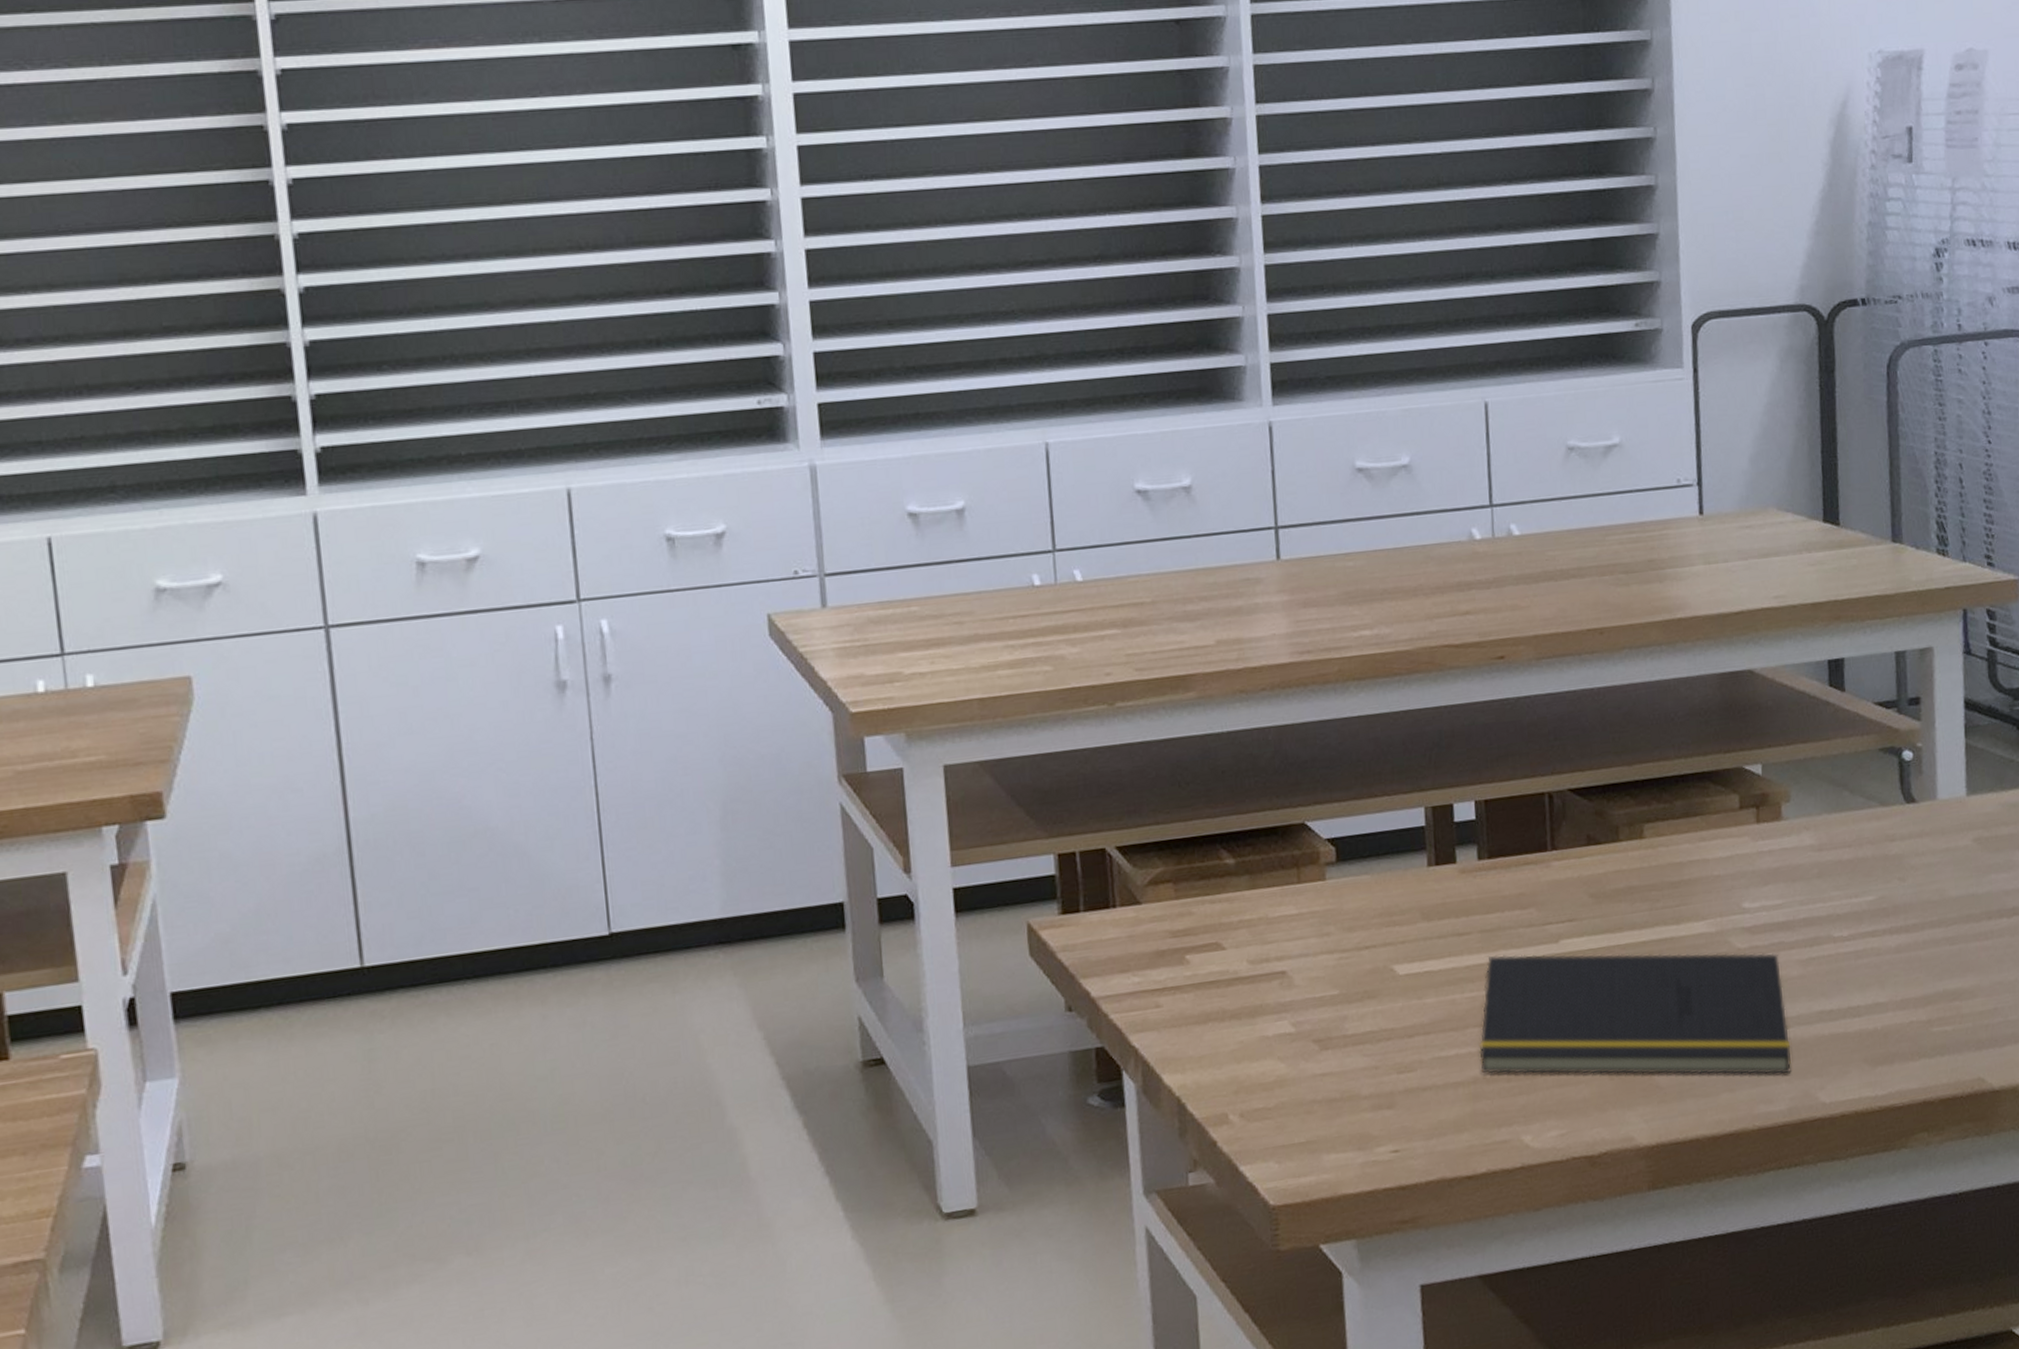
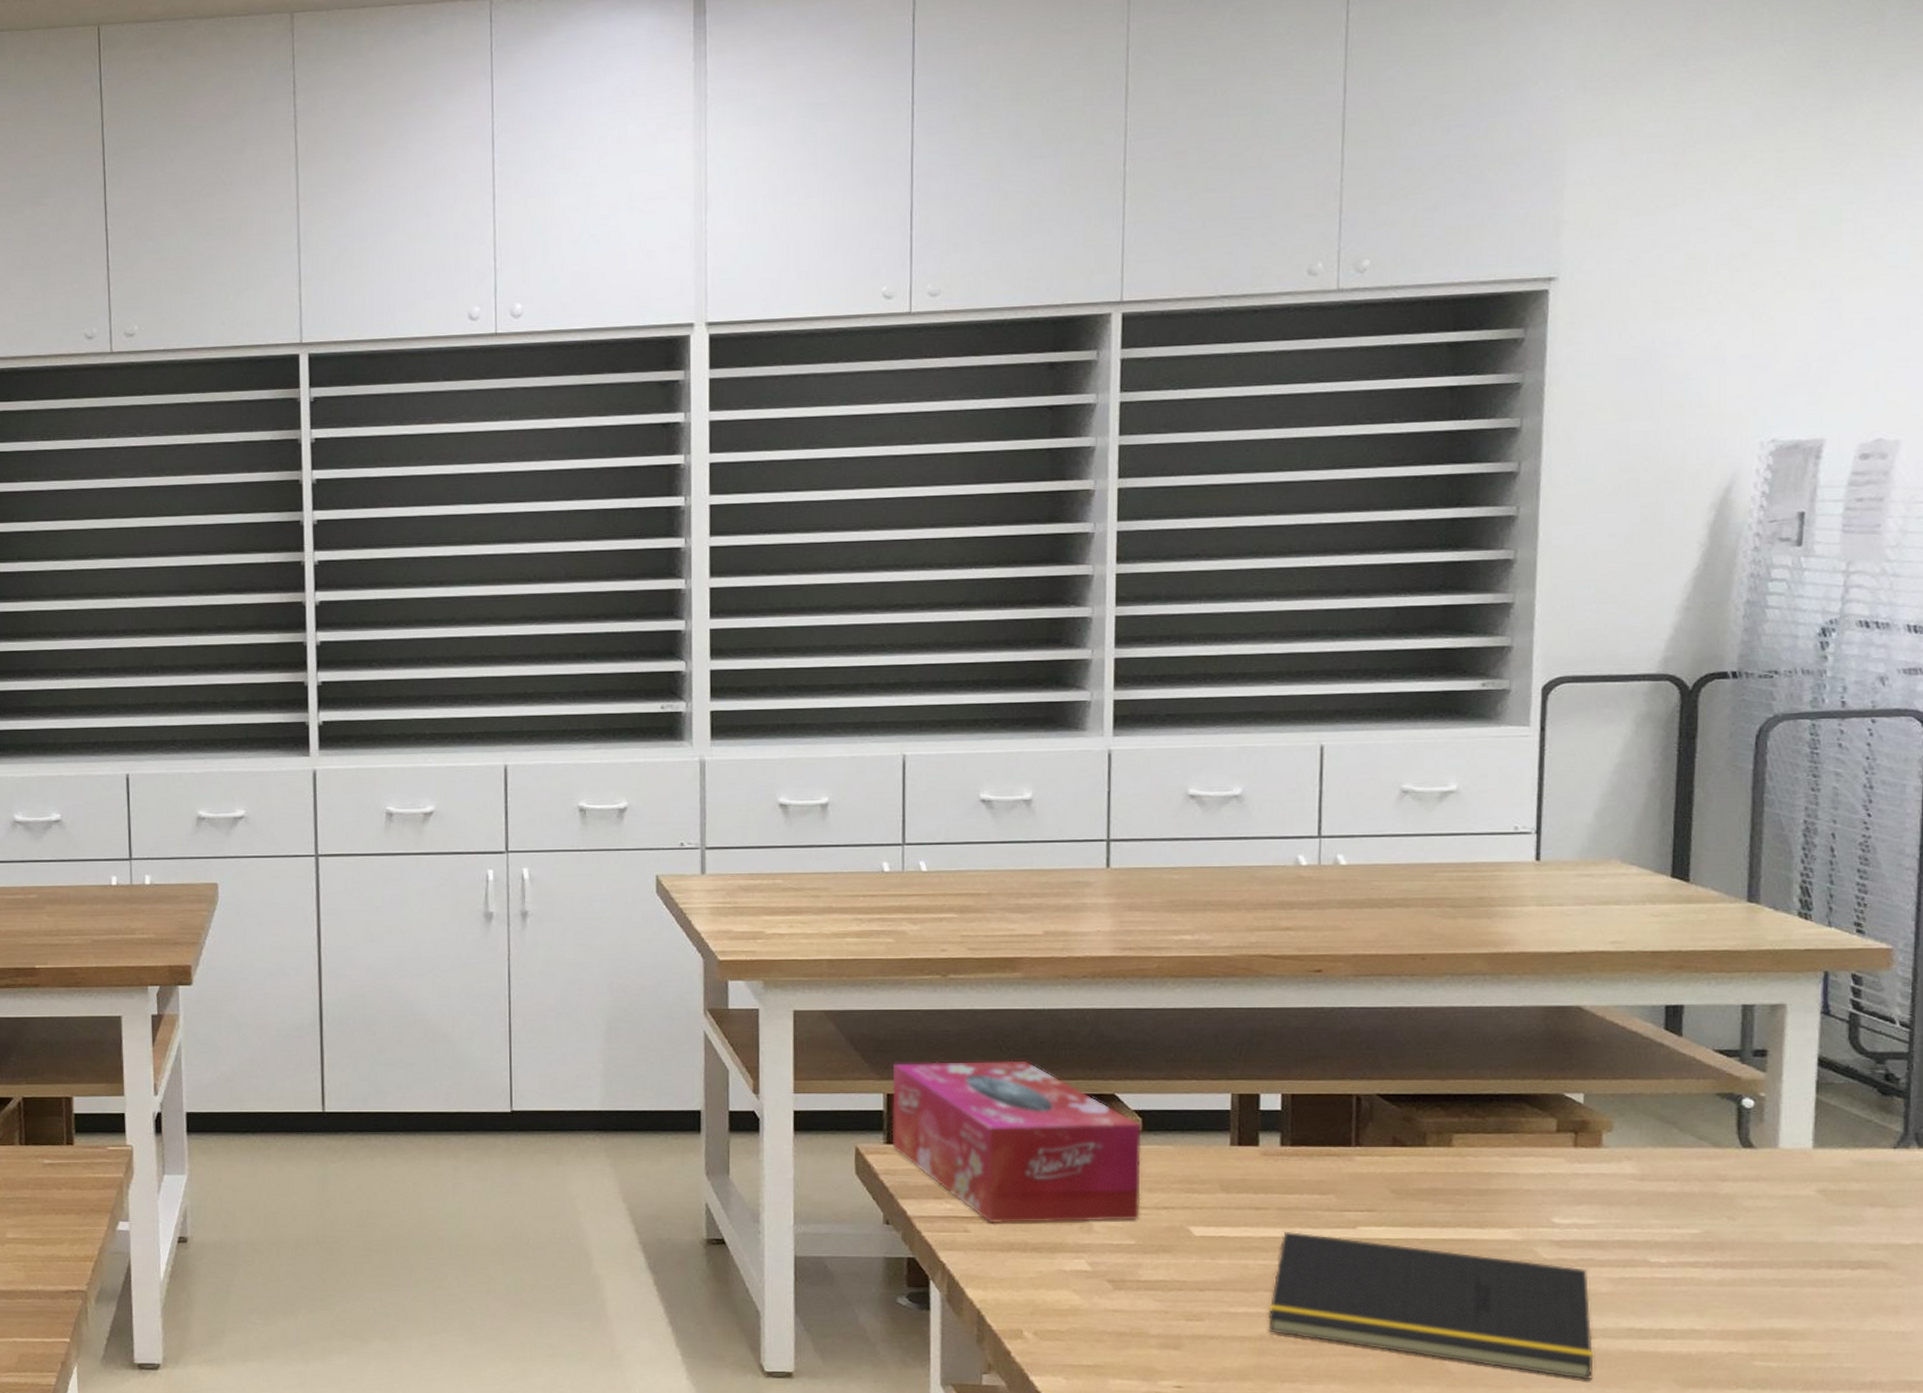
tissue box: none [1062,796,1341,994] -> present [892,1060,1142,1224]

